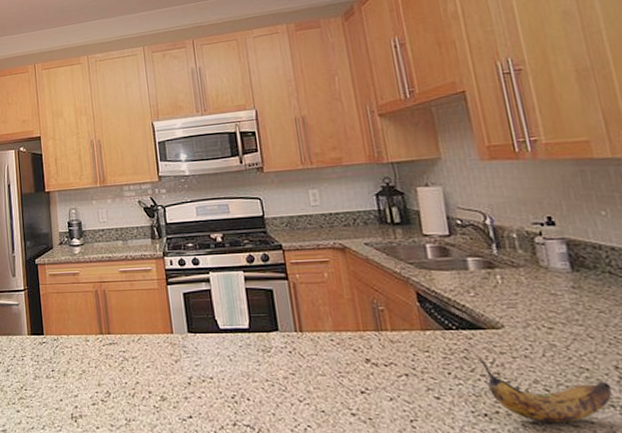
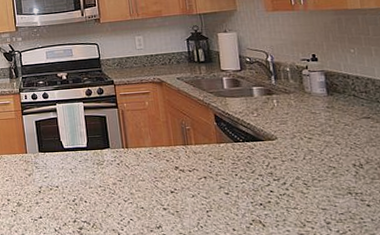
banana: present [476,357,612,423] -> none [256,162,350,208]

